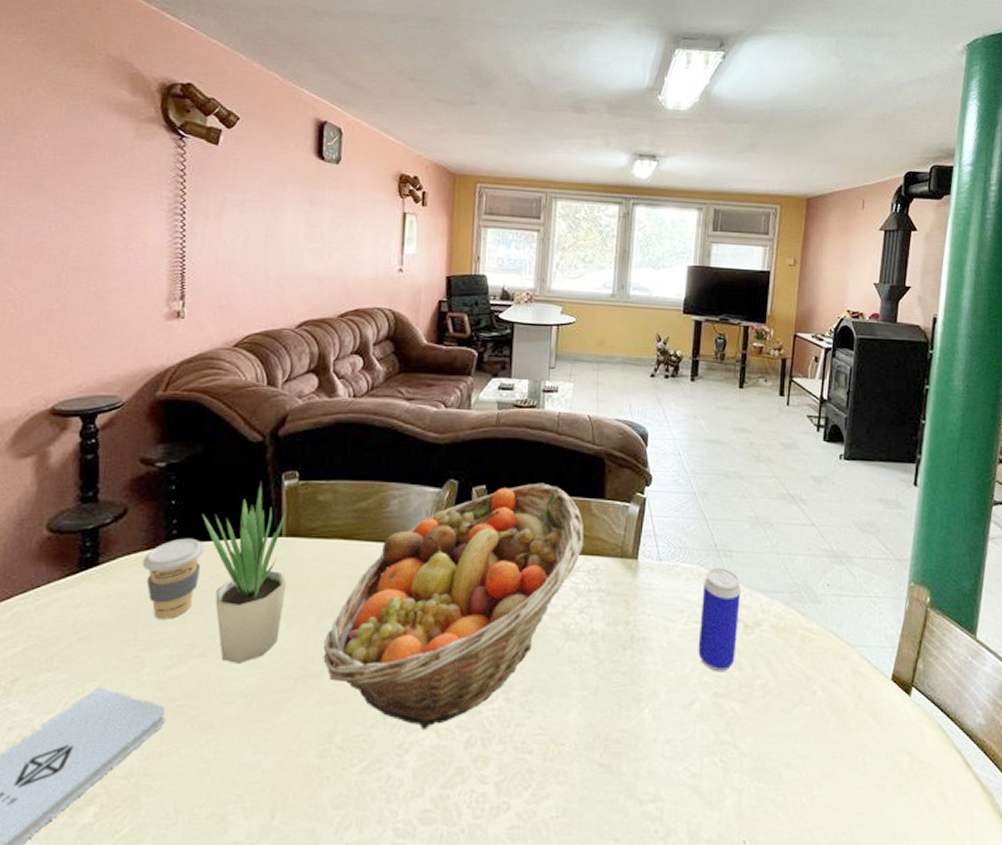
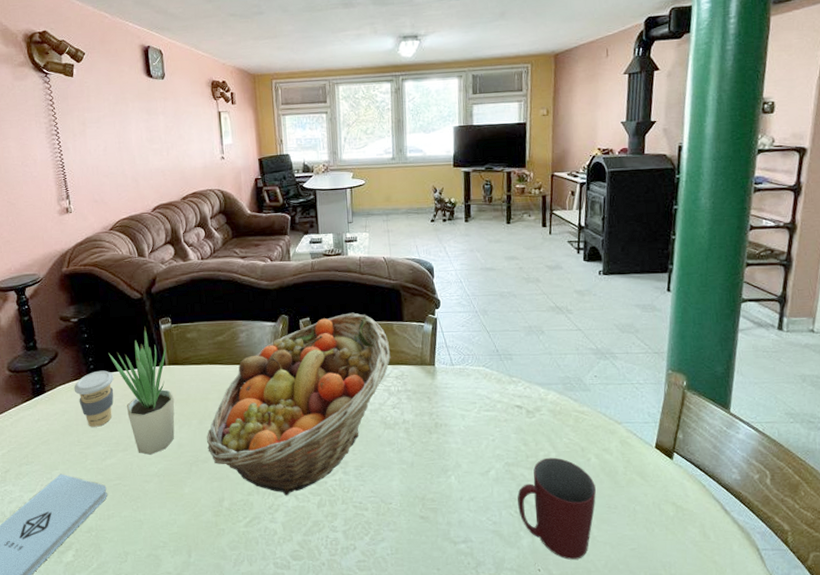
beverage can: present [698,567,741,672] -> none [489,368,522,447]
mug: none [725,688,819,828] -> present [517,457,596,560]

